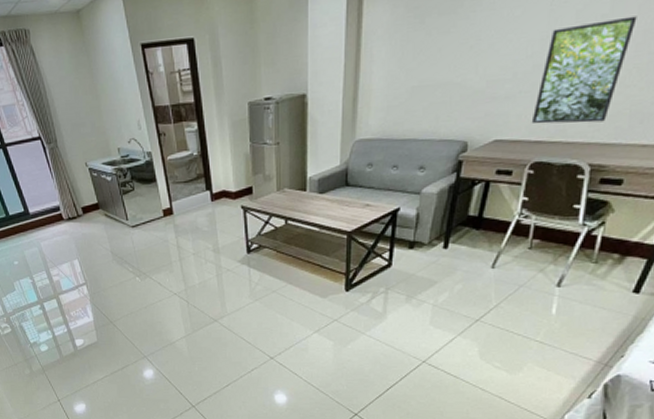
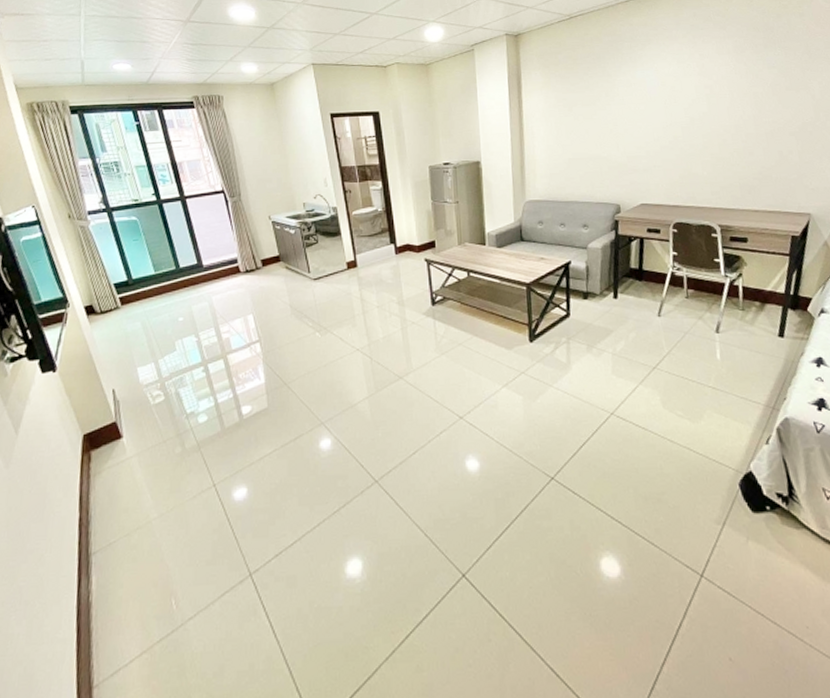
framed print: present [531,16,637,124] -> none [667,115,728,192]

